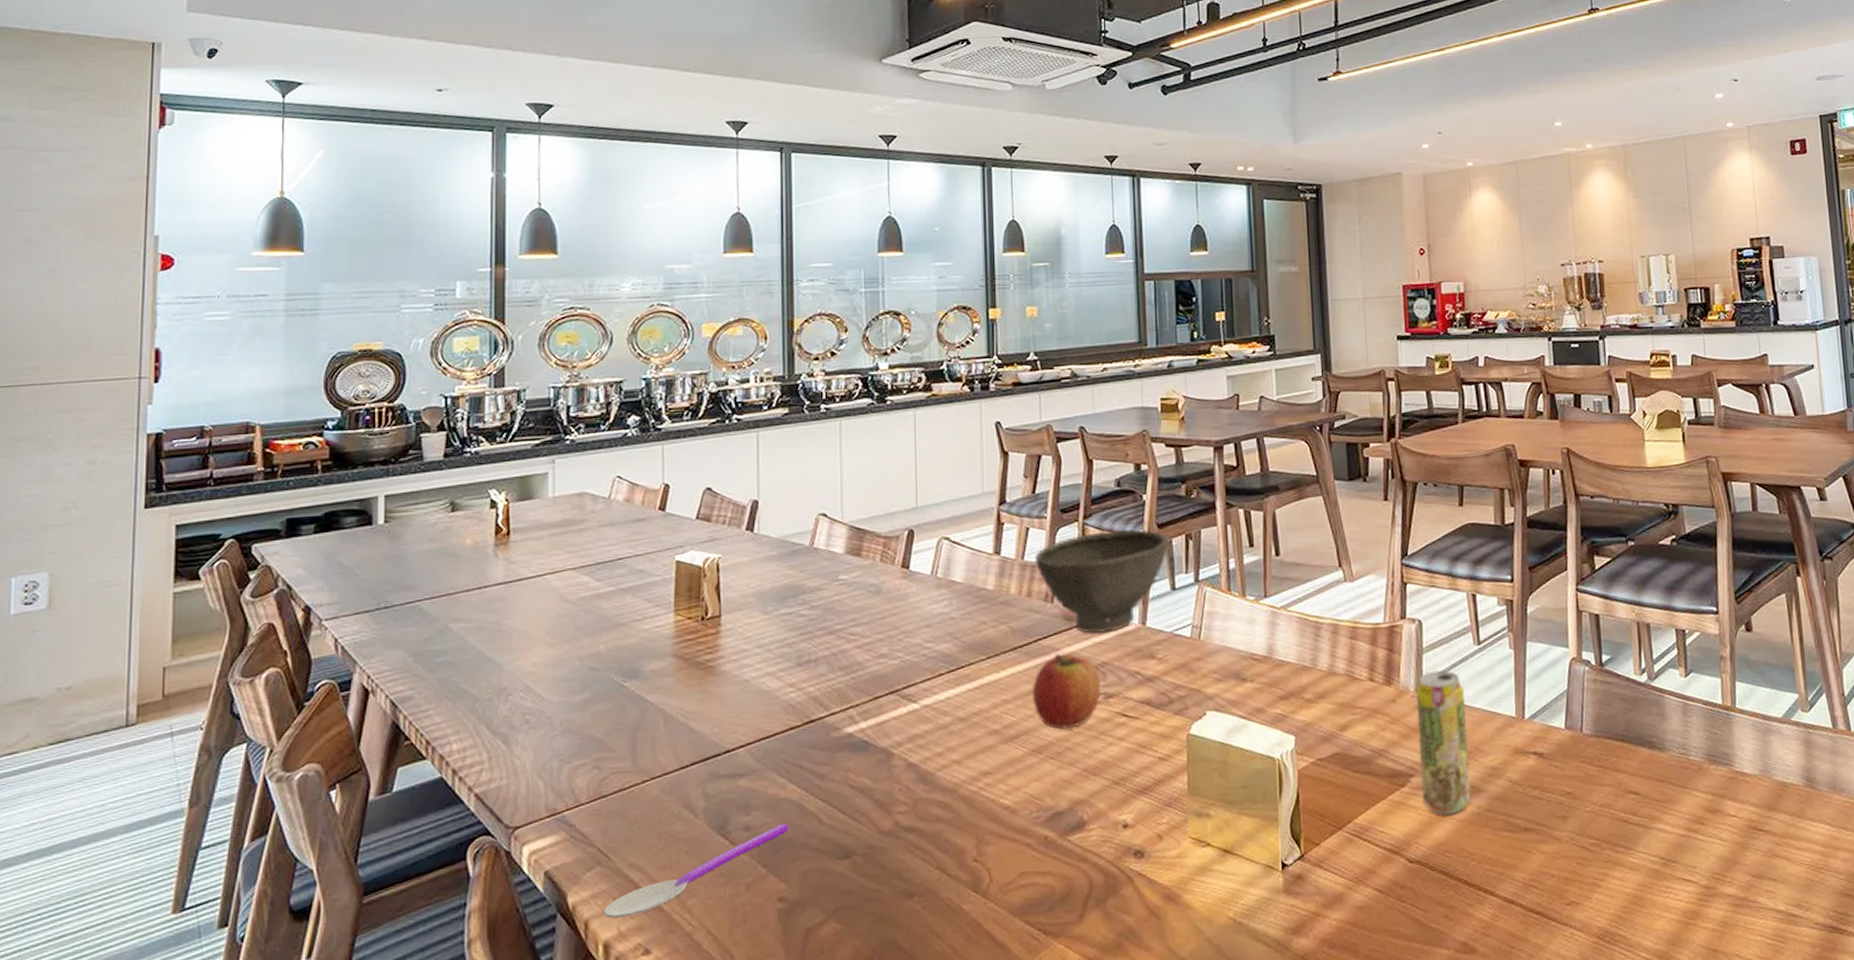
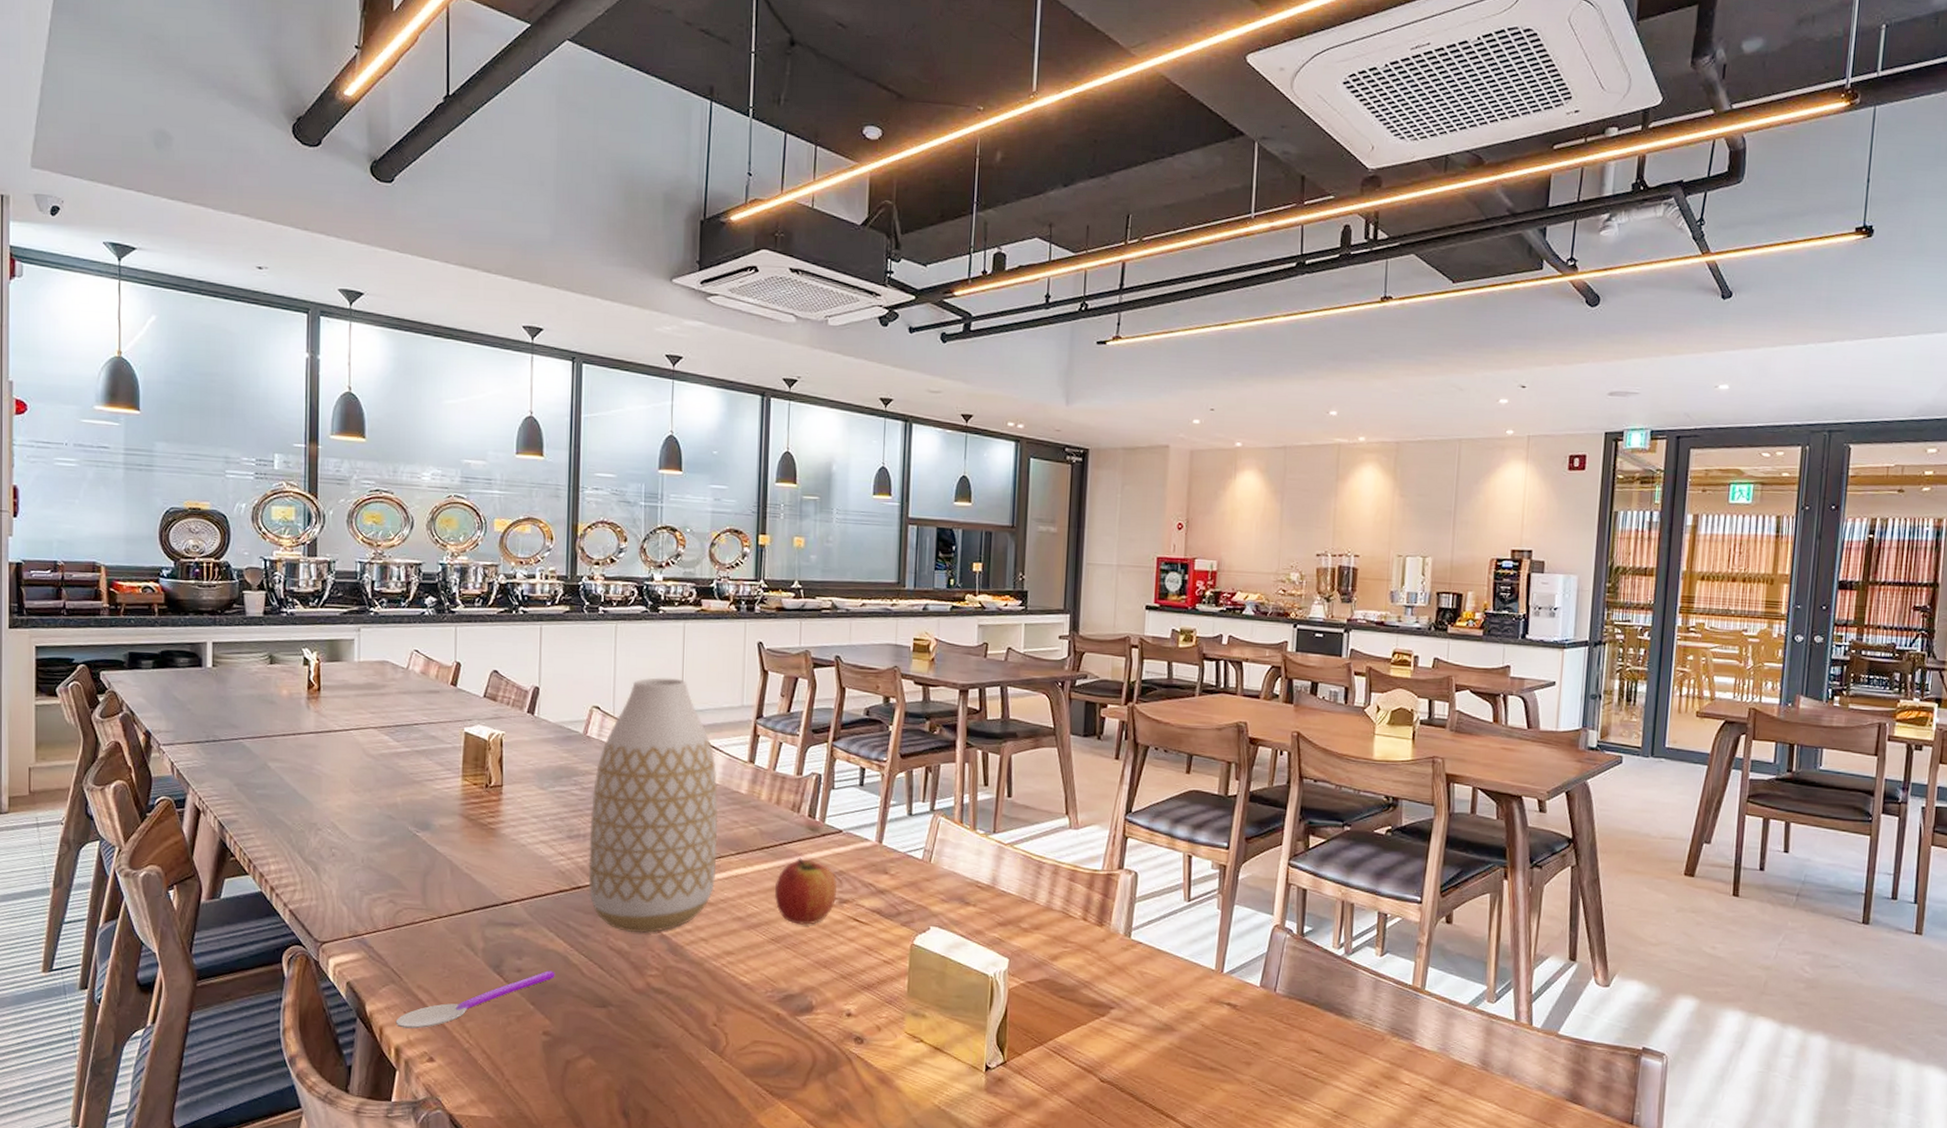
vase: none [821,472,966,766] -> present [588,677,719,934]
bowl: present [1034,529,1169,634] -> none [785,753,910,845]
beverage can: present [1415,670,1472,816] -> none [1119,919,1170,1047]

